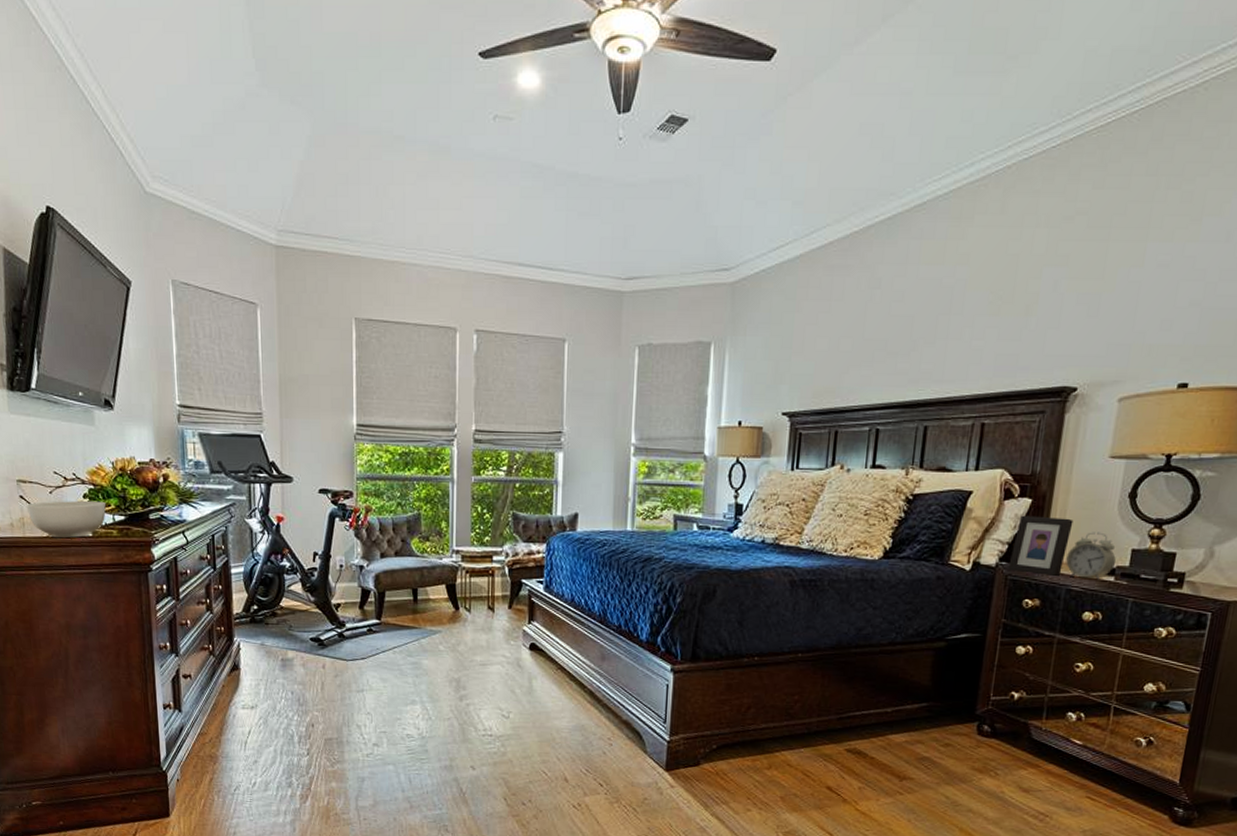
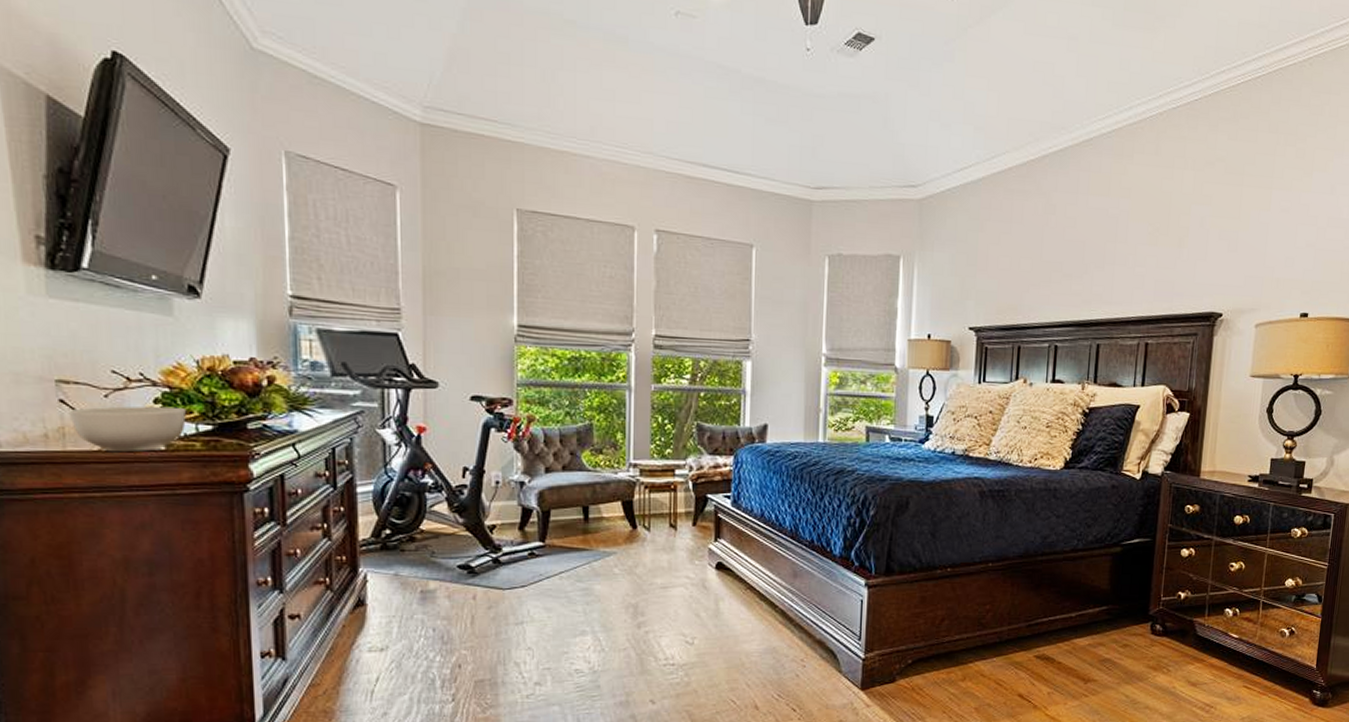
picture frame: present [1008,515,1074,577] -> none [1172,428,1224,484]
alarm clock: present [1066,532,1116,580] -> none [1219,443,1259,487]

